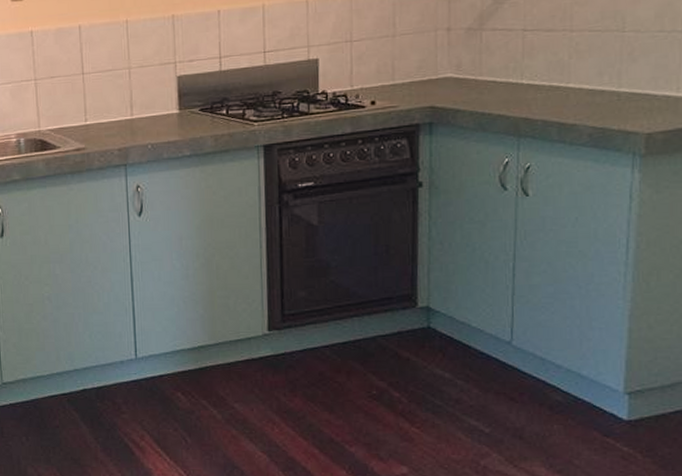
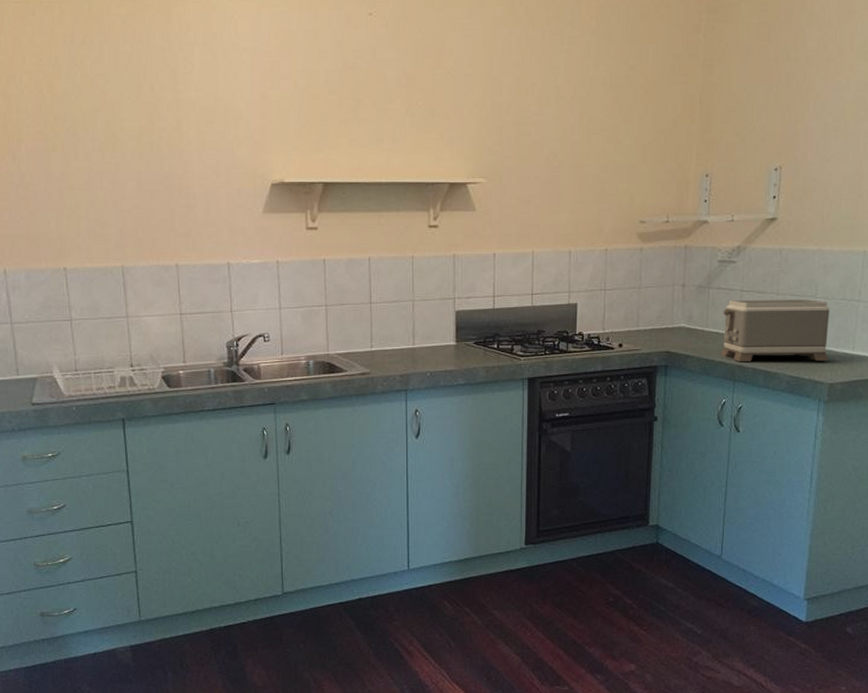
toaster: none [499,34,645,113] -> present [720,300,830,361]

